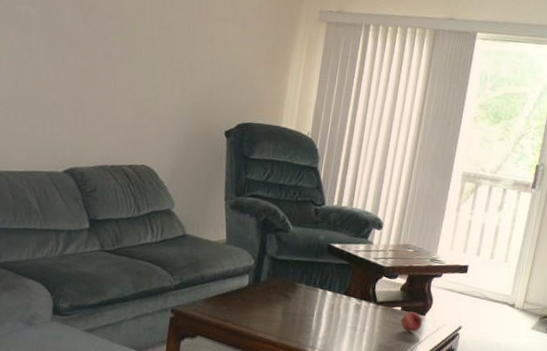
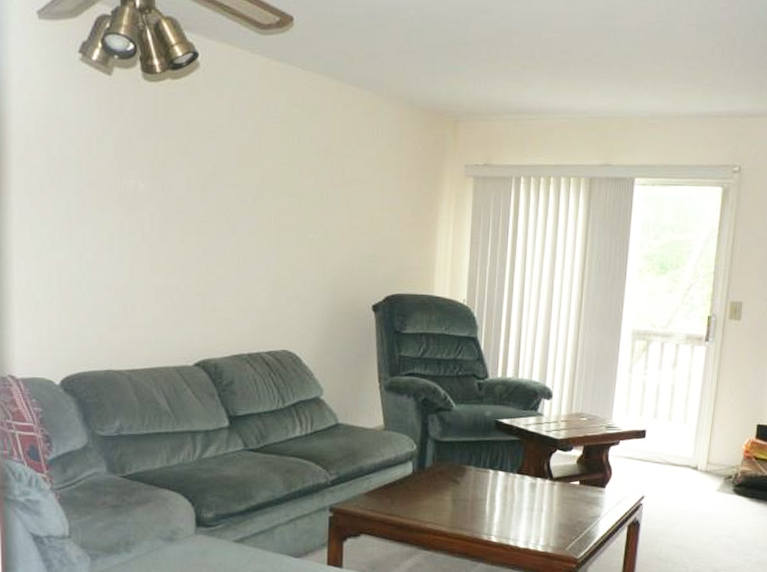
fruit: present [400,311,423,332] -> none [579,485,603,507]

